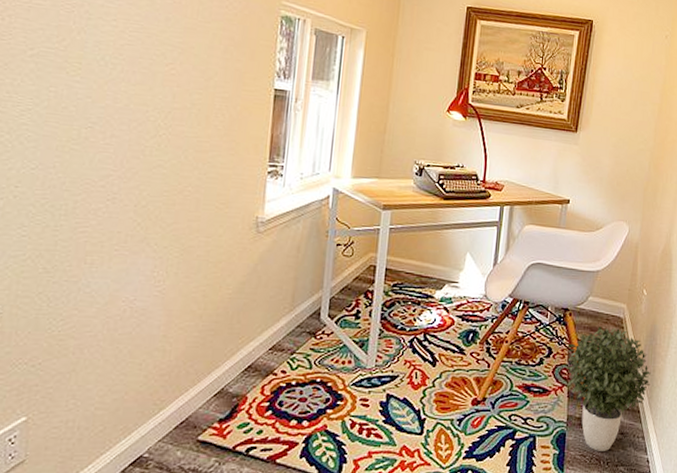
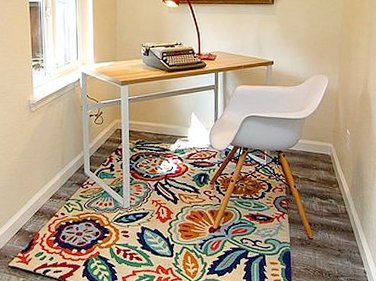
potted plant: present [565,327,651,451] -> none [284,164,361,265]

